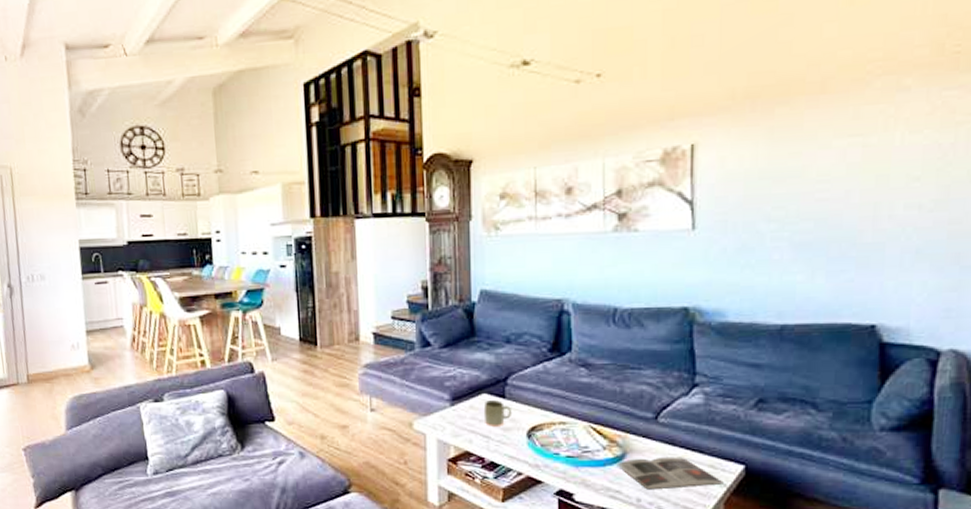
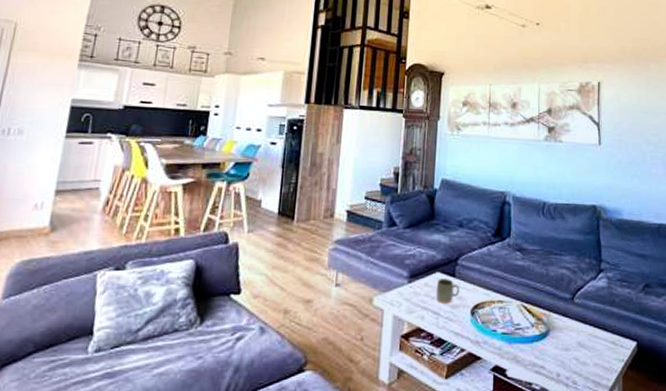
magazine: present [615,457,723,490] -> none [540,334,622,365]

